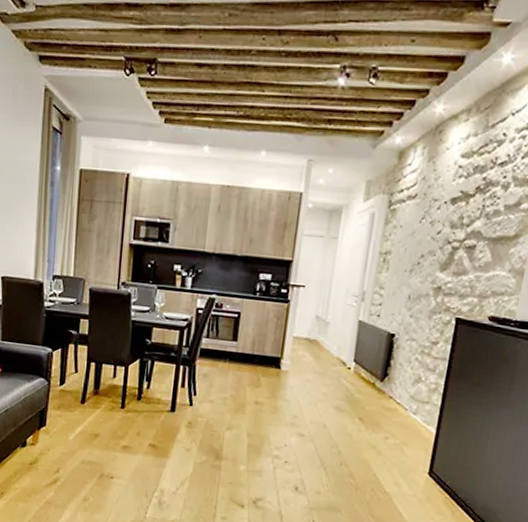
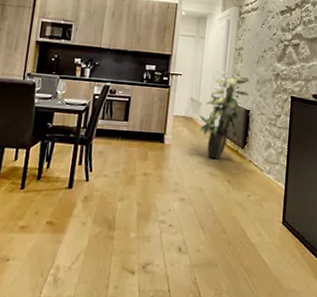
indoor plant: none [325,281,398,393] -> present [199,70,250,160]

